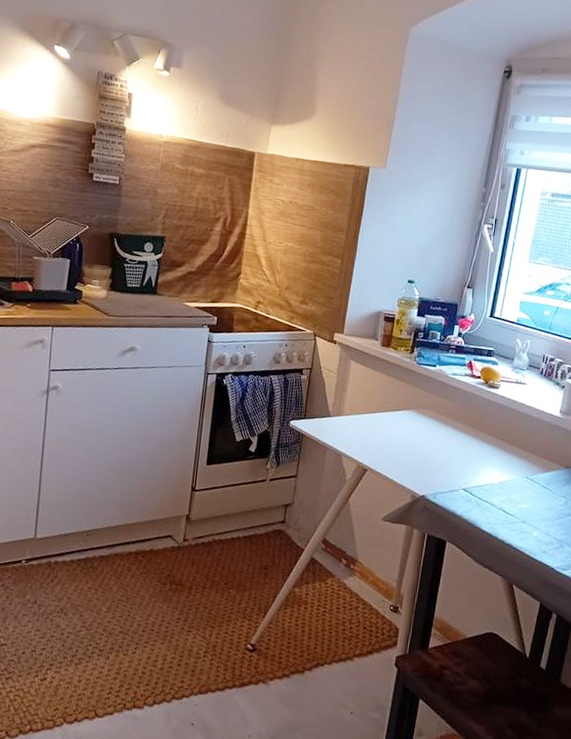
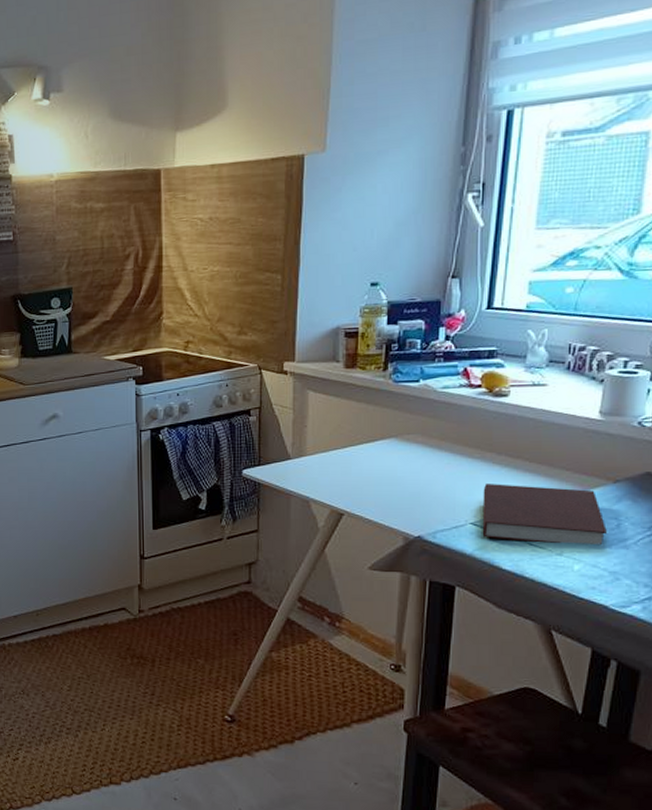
notebook: none [470,457,559,517] -> present [482,484,608,544]

